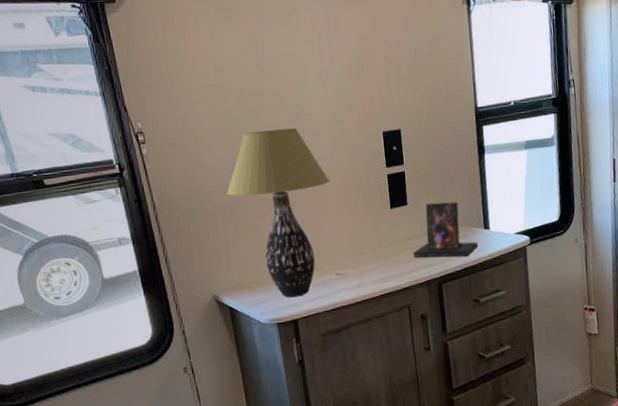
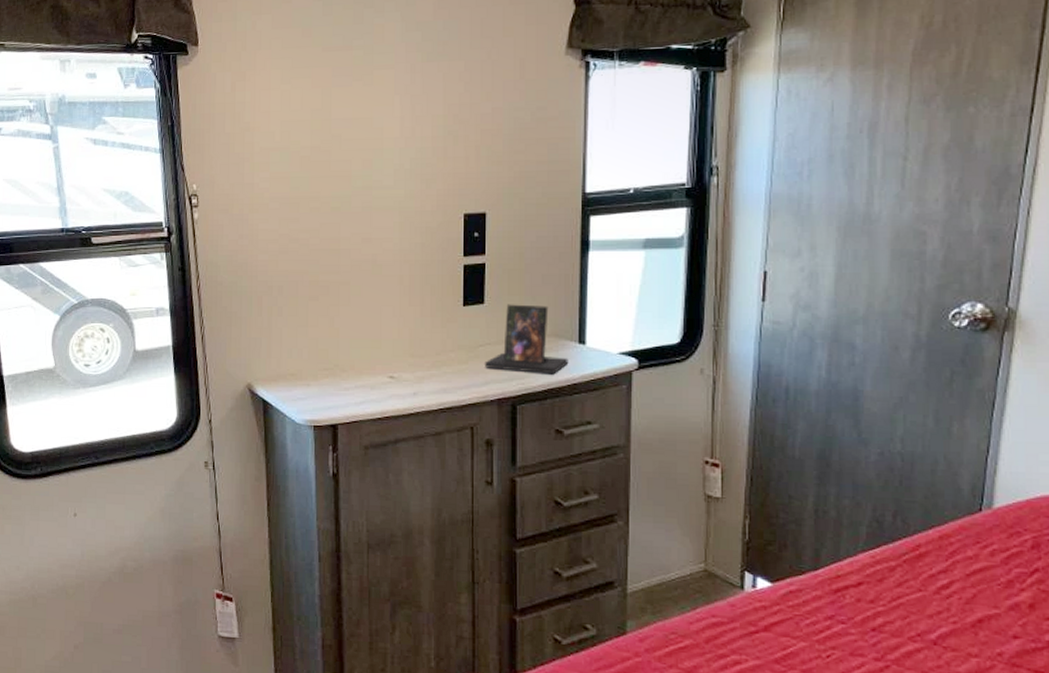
table lamp: present [227,127,331,298] -> none [277,201,396,398]

